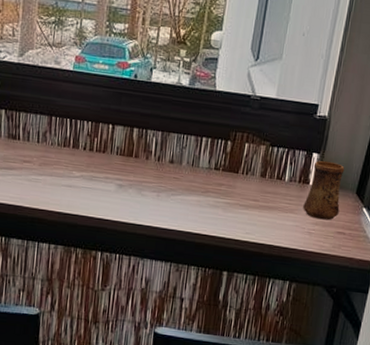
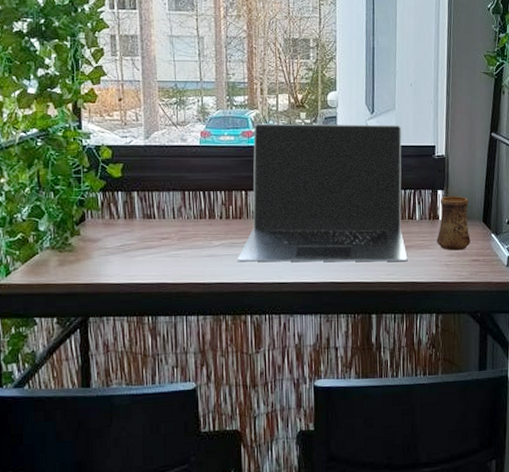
laptop: none [96,55,285,223] -> present [238,123,408,262]

